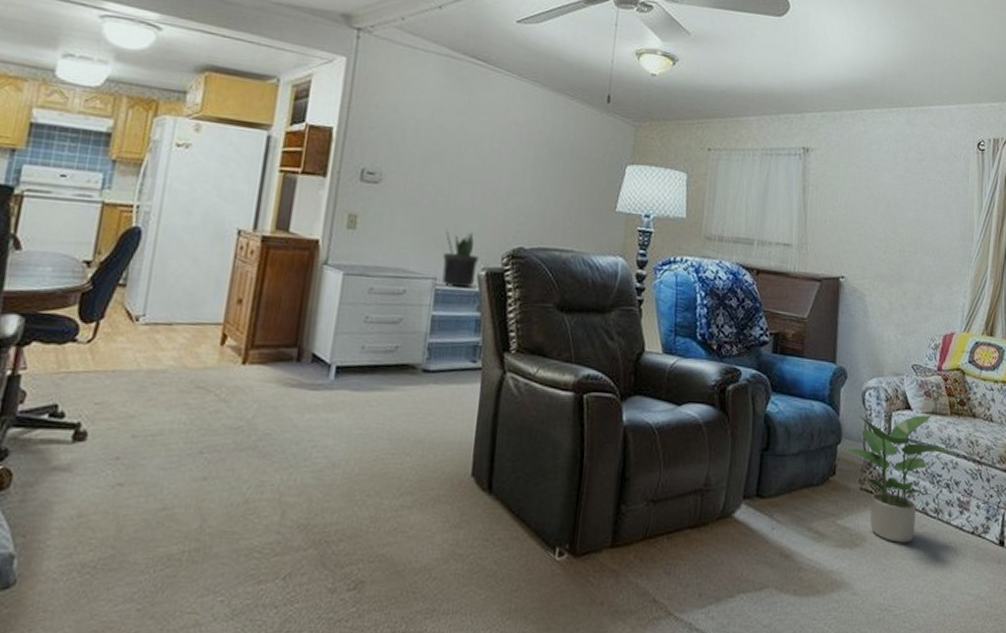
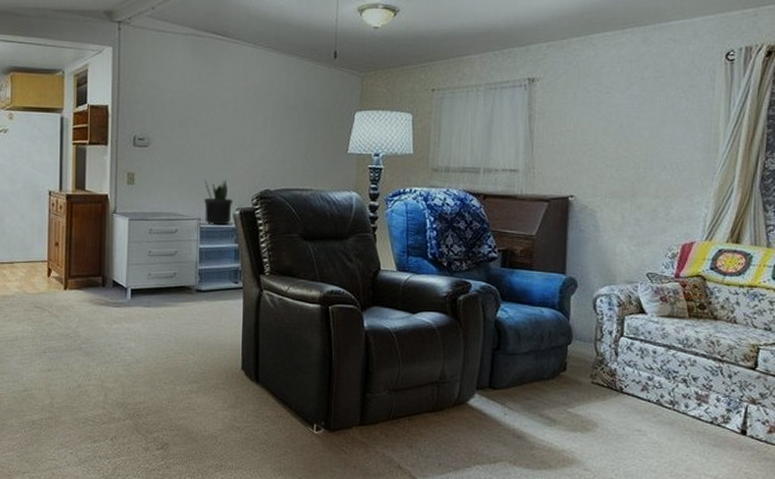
potted plant: present [845,415,952,543] -> none [575,318,689,429]

